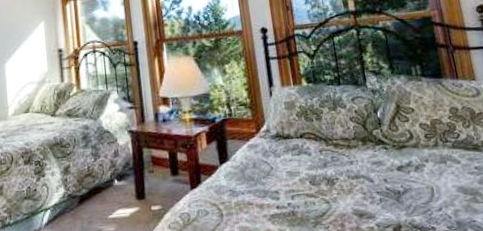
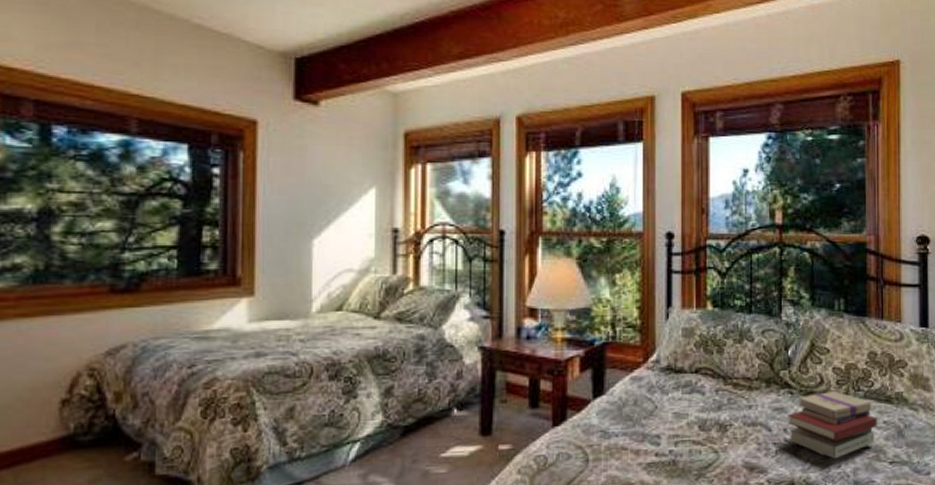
books: none [385,144,470,203] -> present [788,391,878,459]

